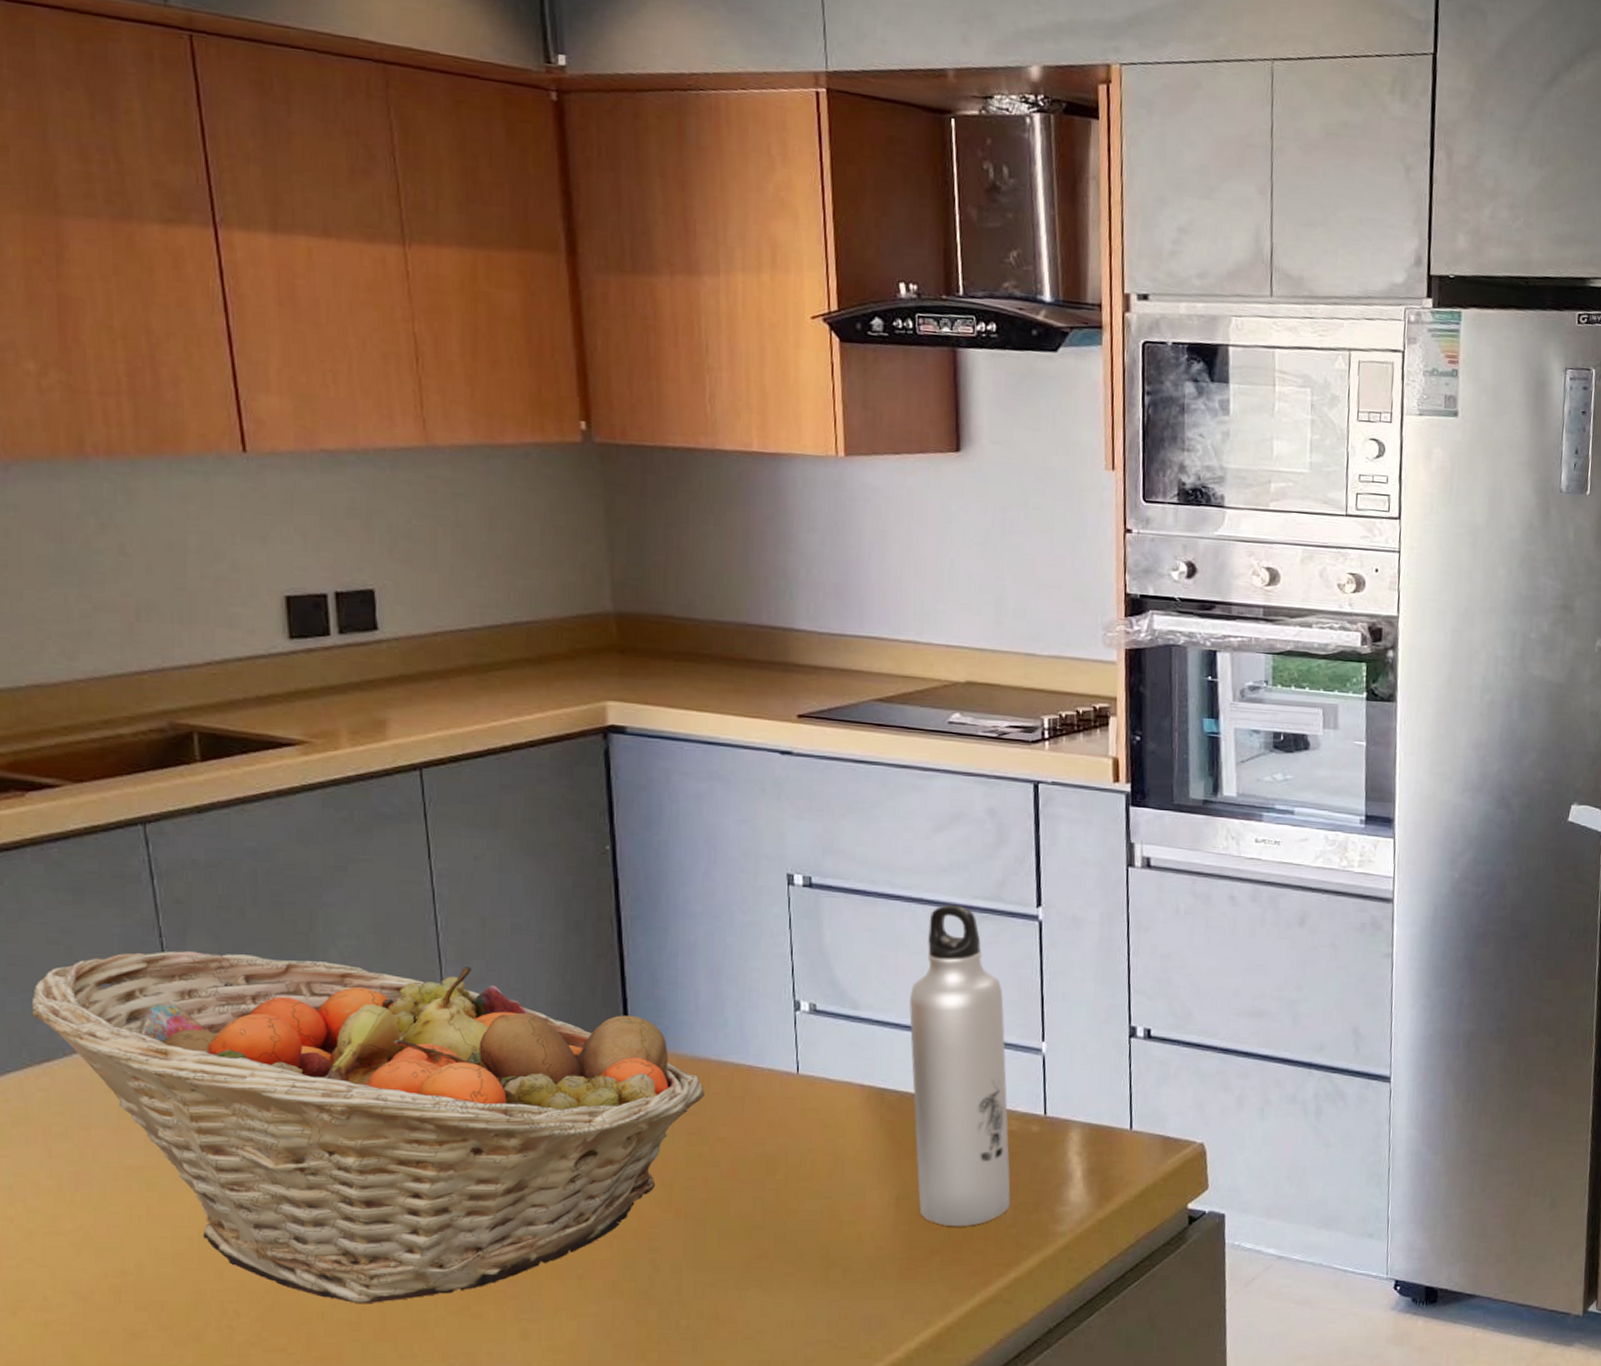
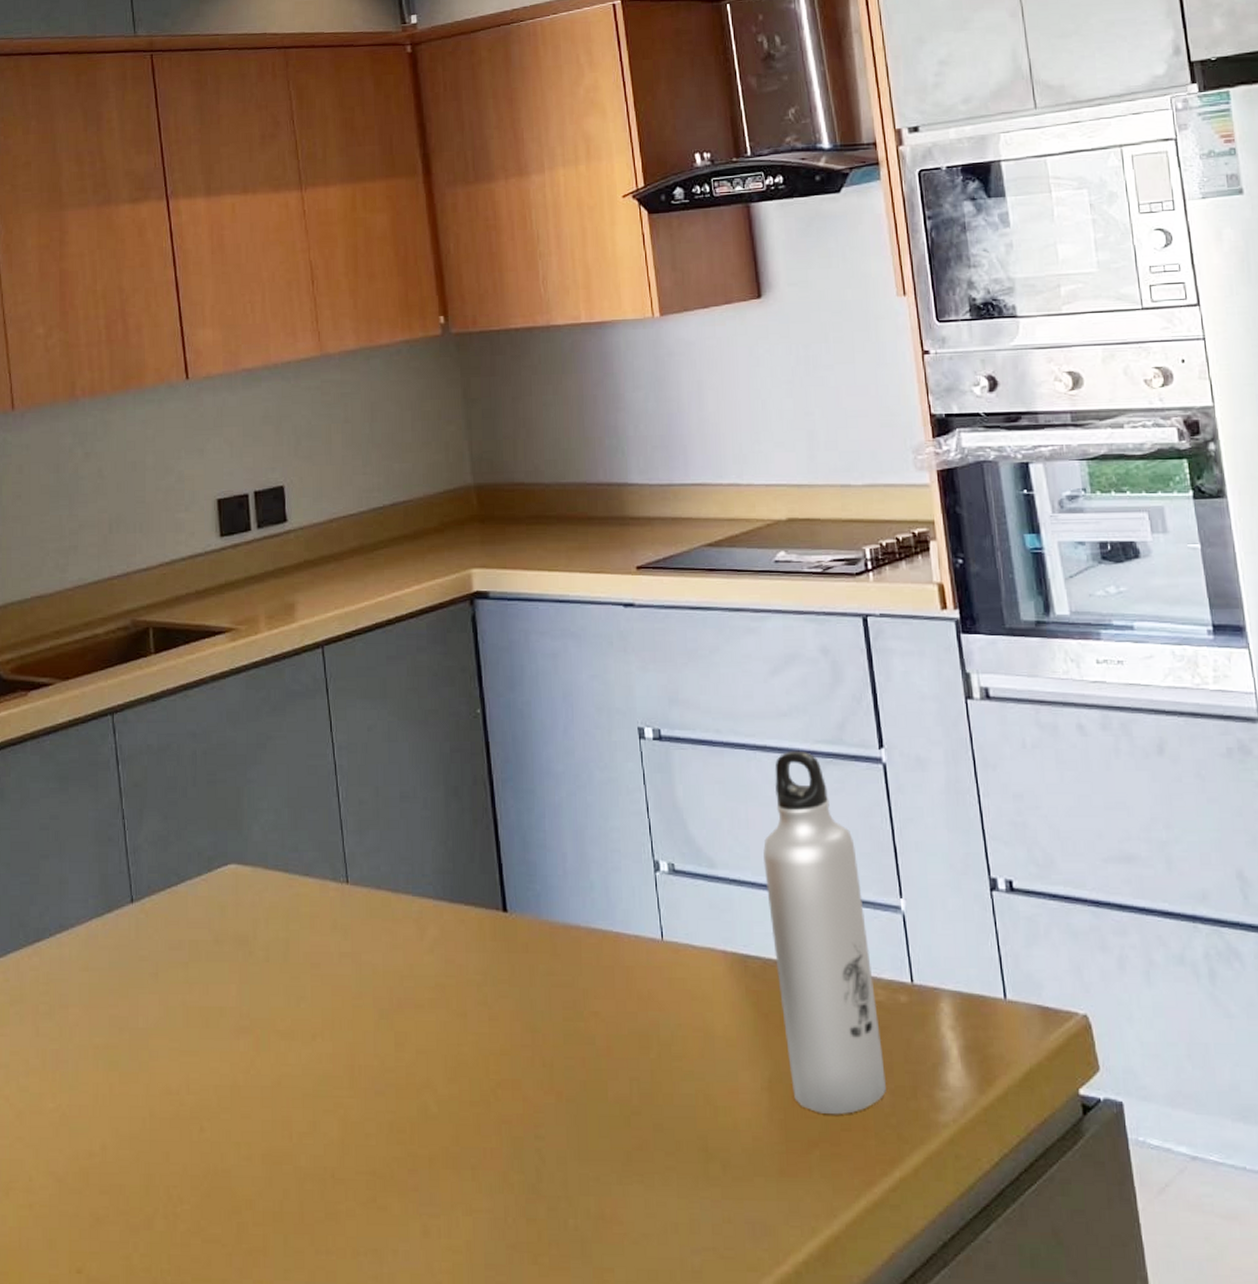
fruit basket: present [31,950,704,1304] -> none [27,832,577,1193]

